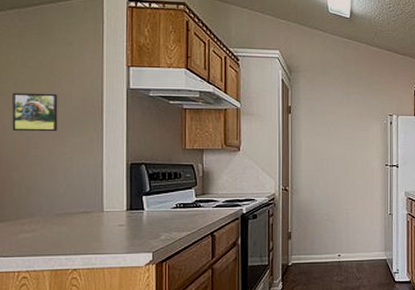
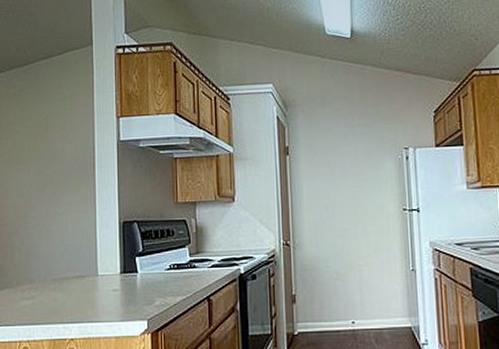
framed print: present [12,92,58,132] -> none [12,151,53,194]

